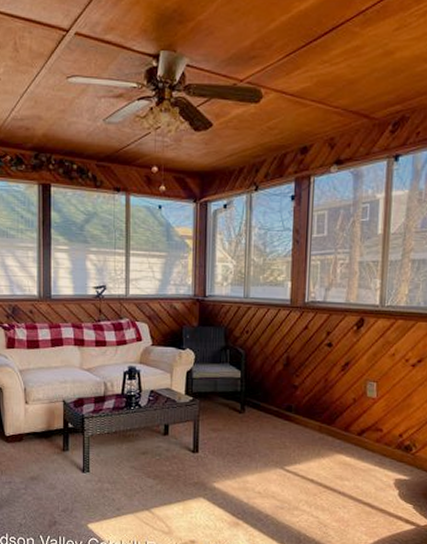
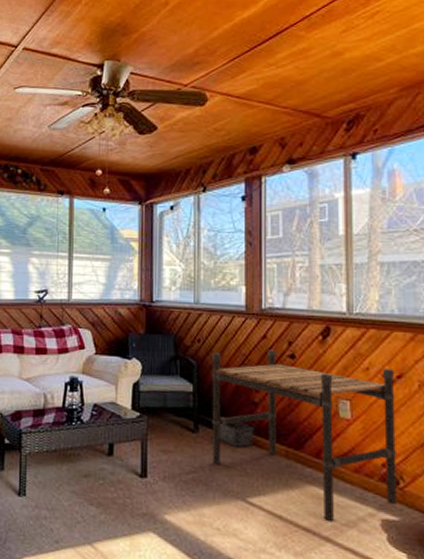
table: none [256,339,417,482] -> present [212,350,397,521]
storage bin: none [262,403,294,424] -> present [219,422,254,447]

